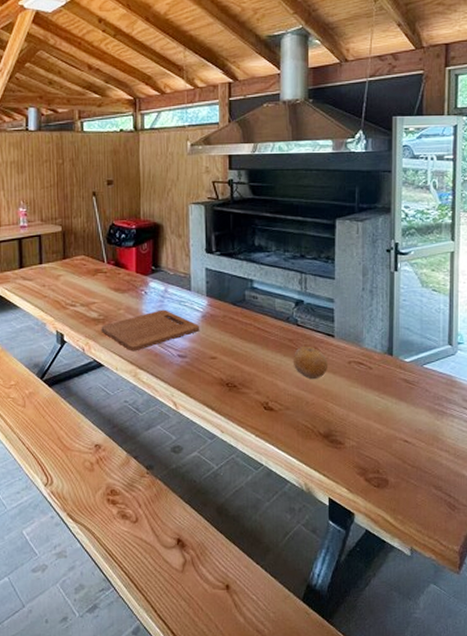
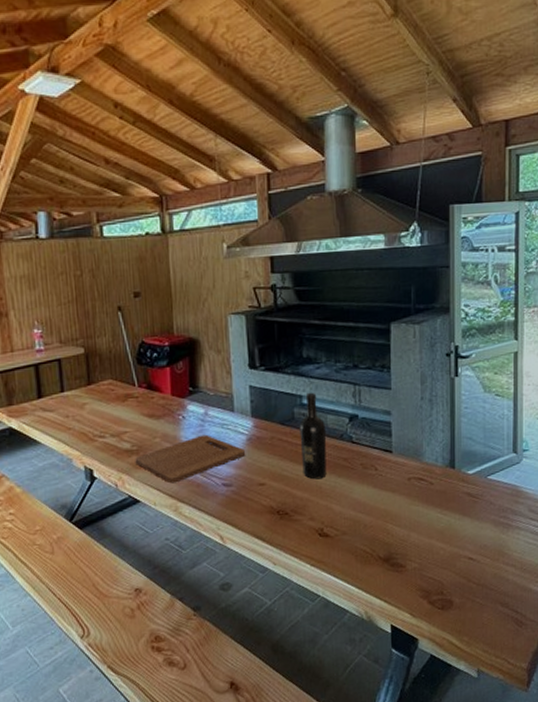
wine bottle: none [249,277,274,357] -> present [299,392,327,480]
fruit: present [293,345,327,380] -> none [348,464,386,501]

